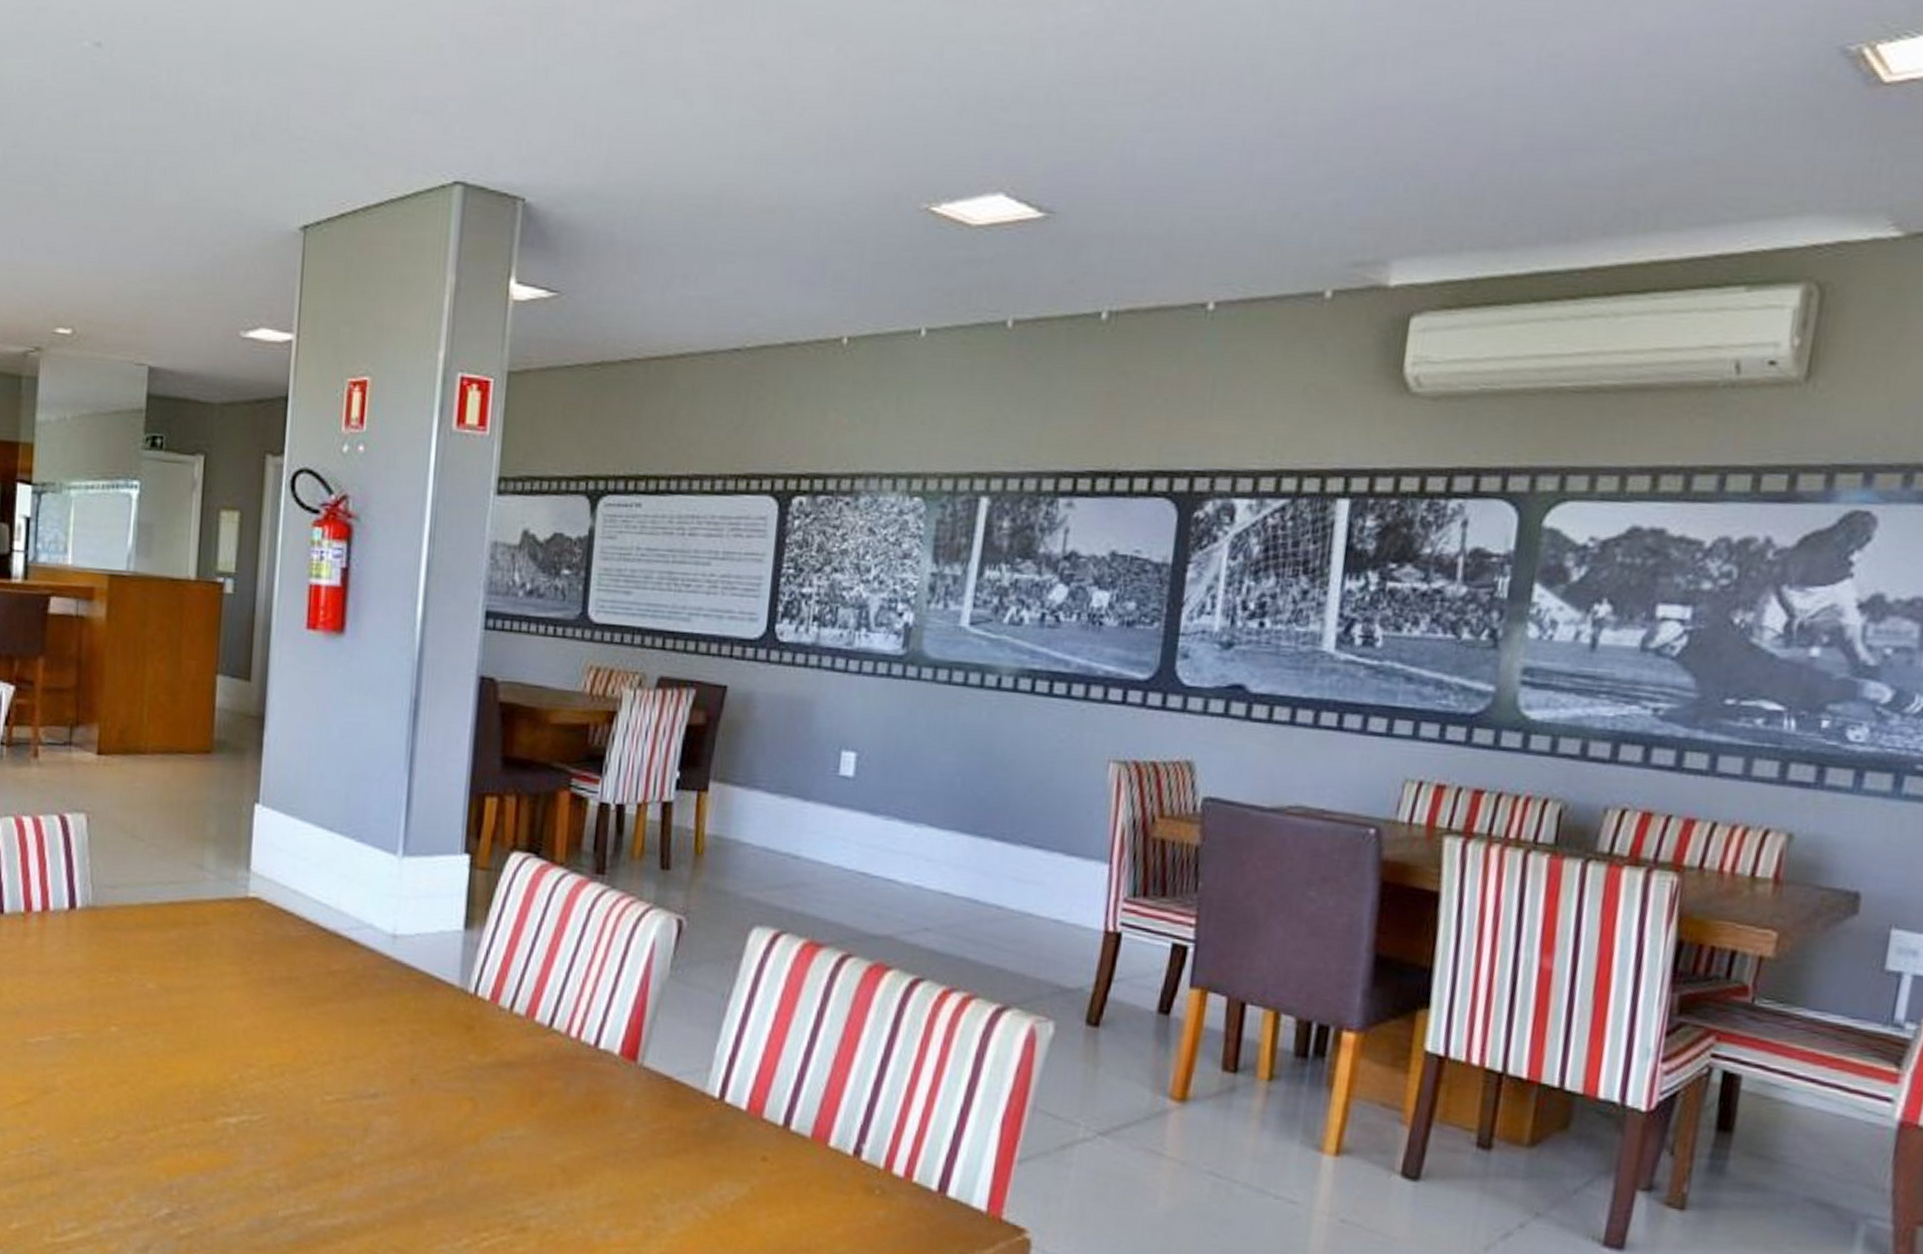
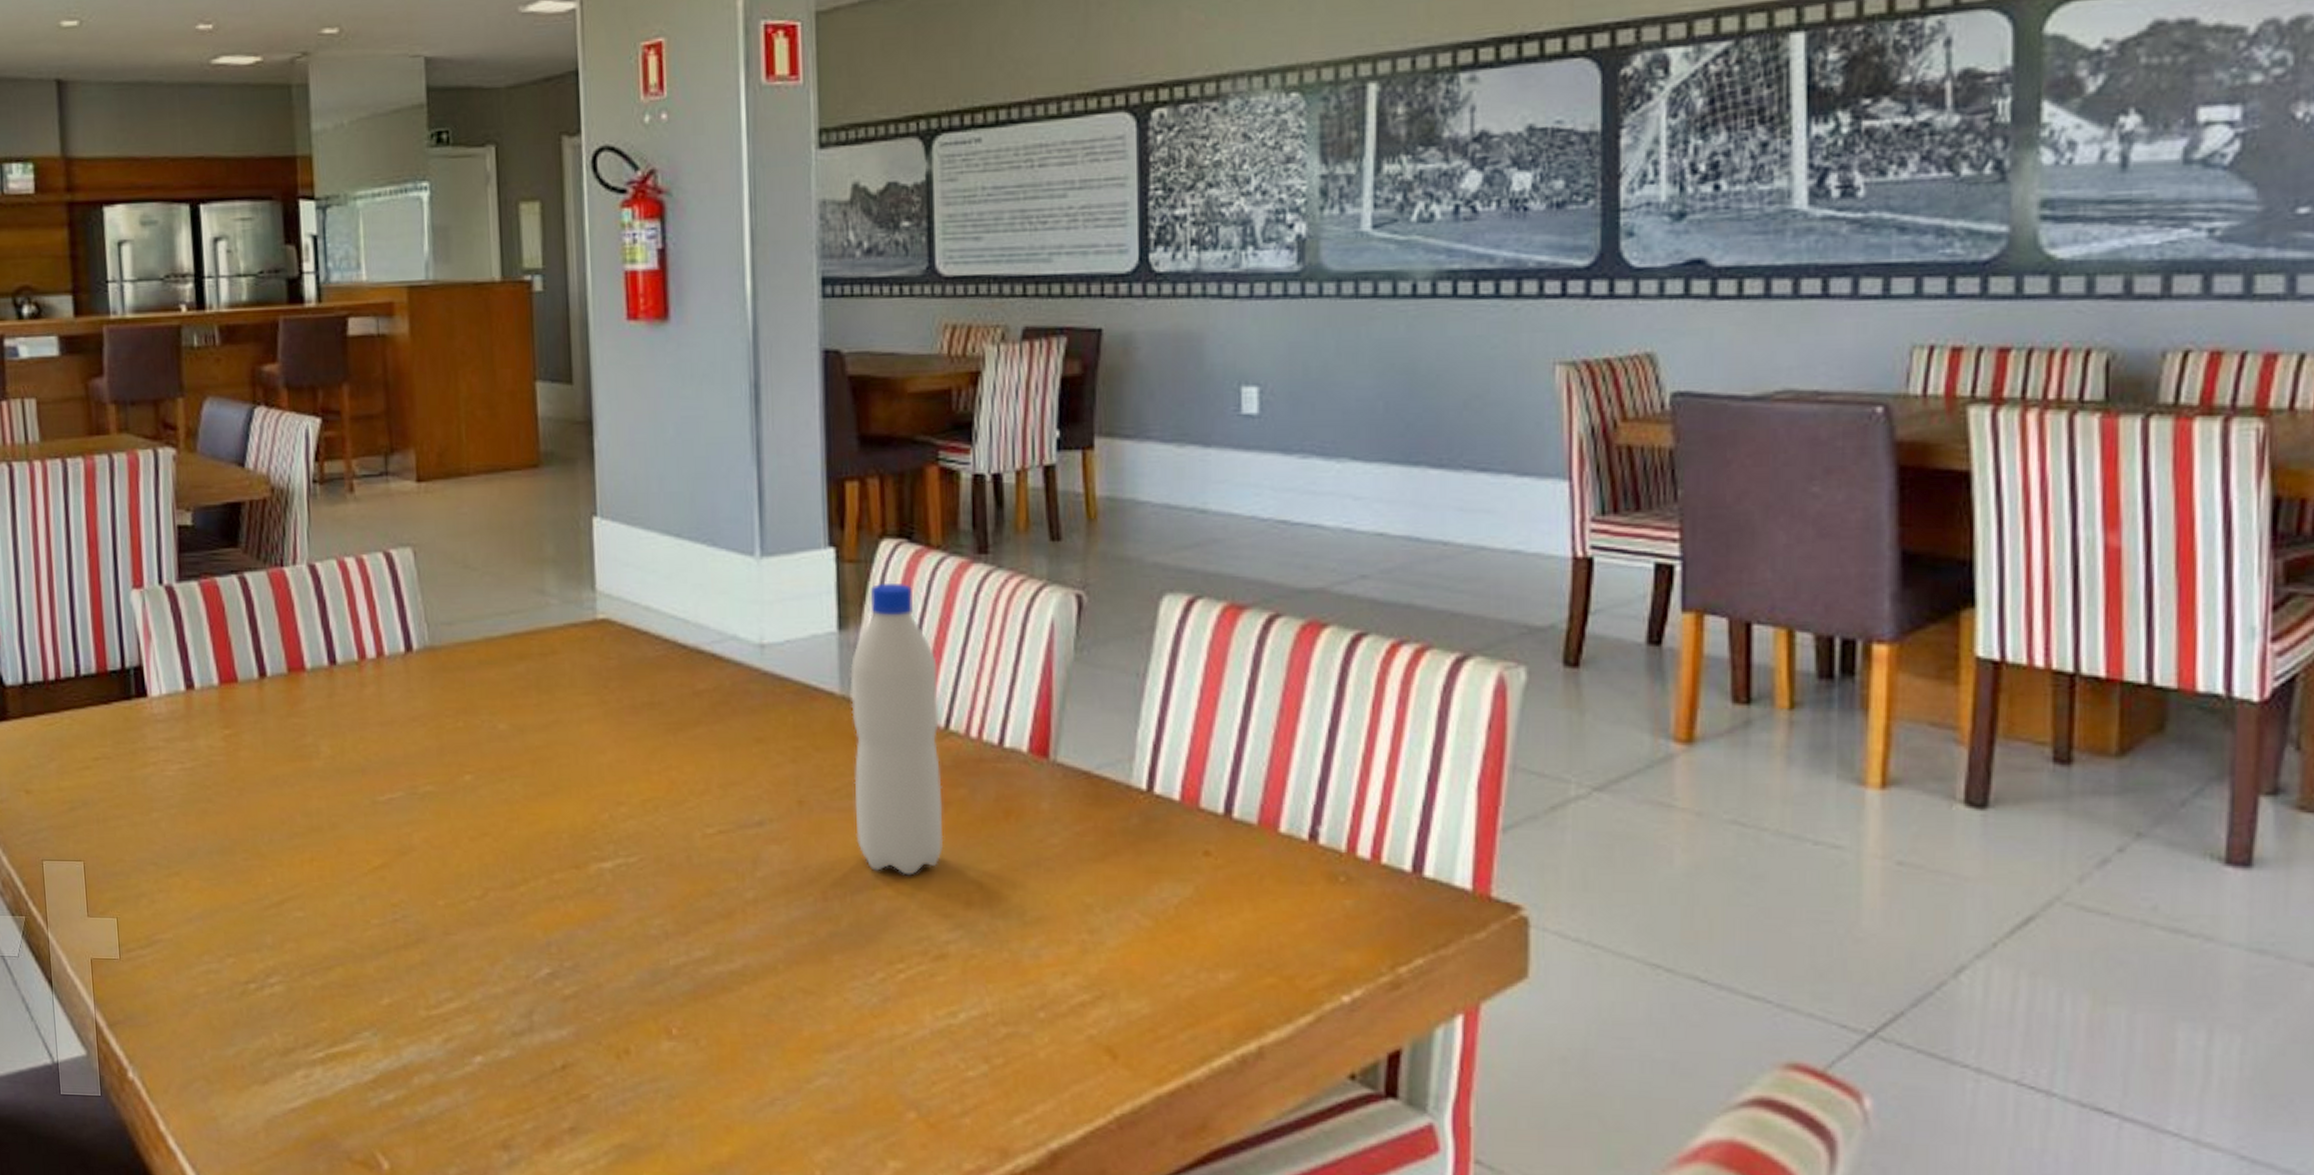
water bottle: none [459,891,549,1155] -> present [850,582,944,876]

